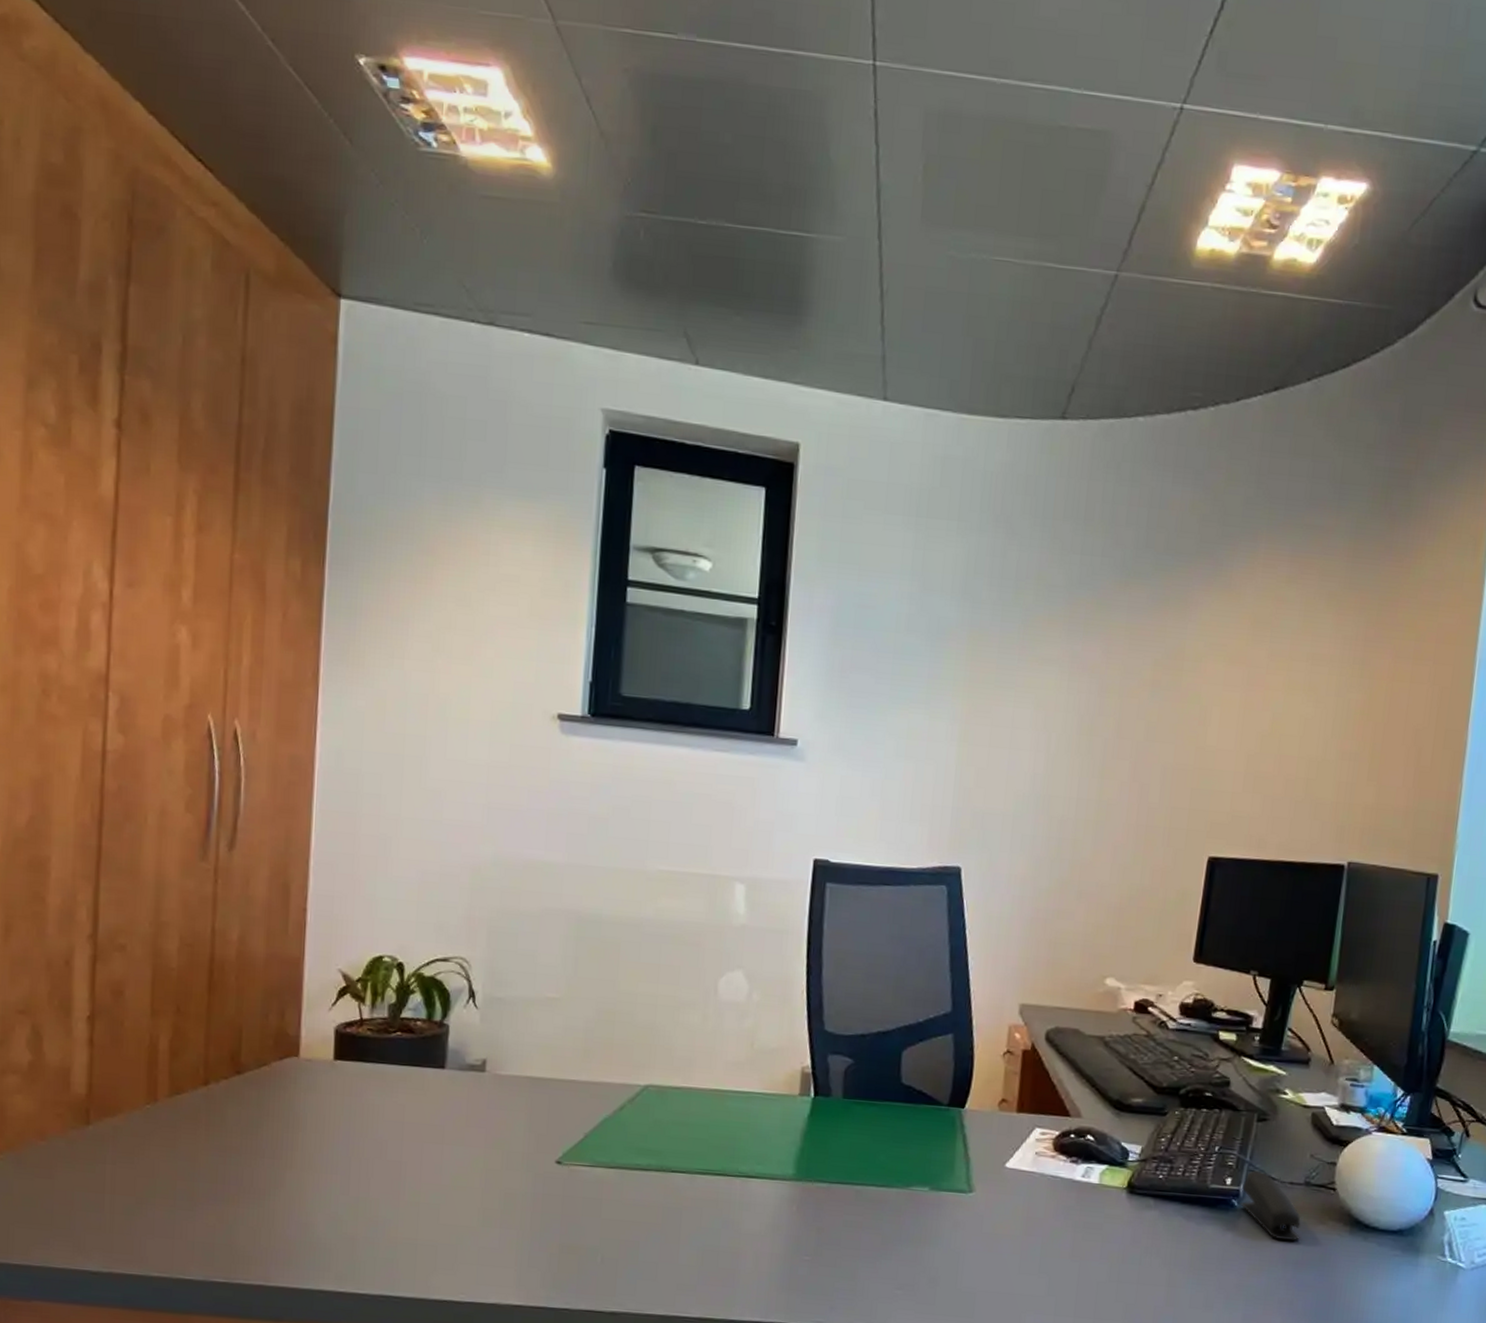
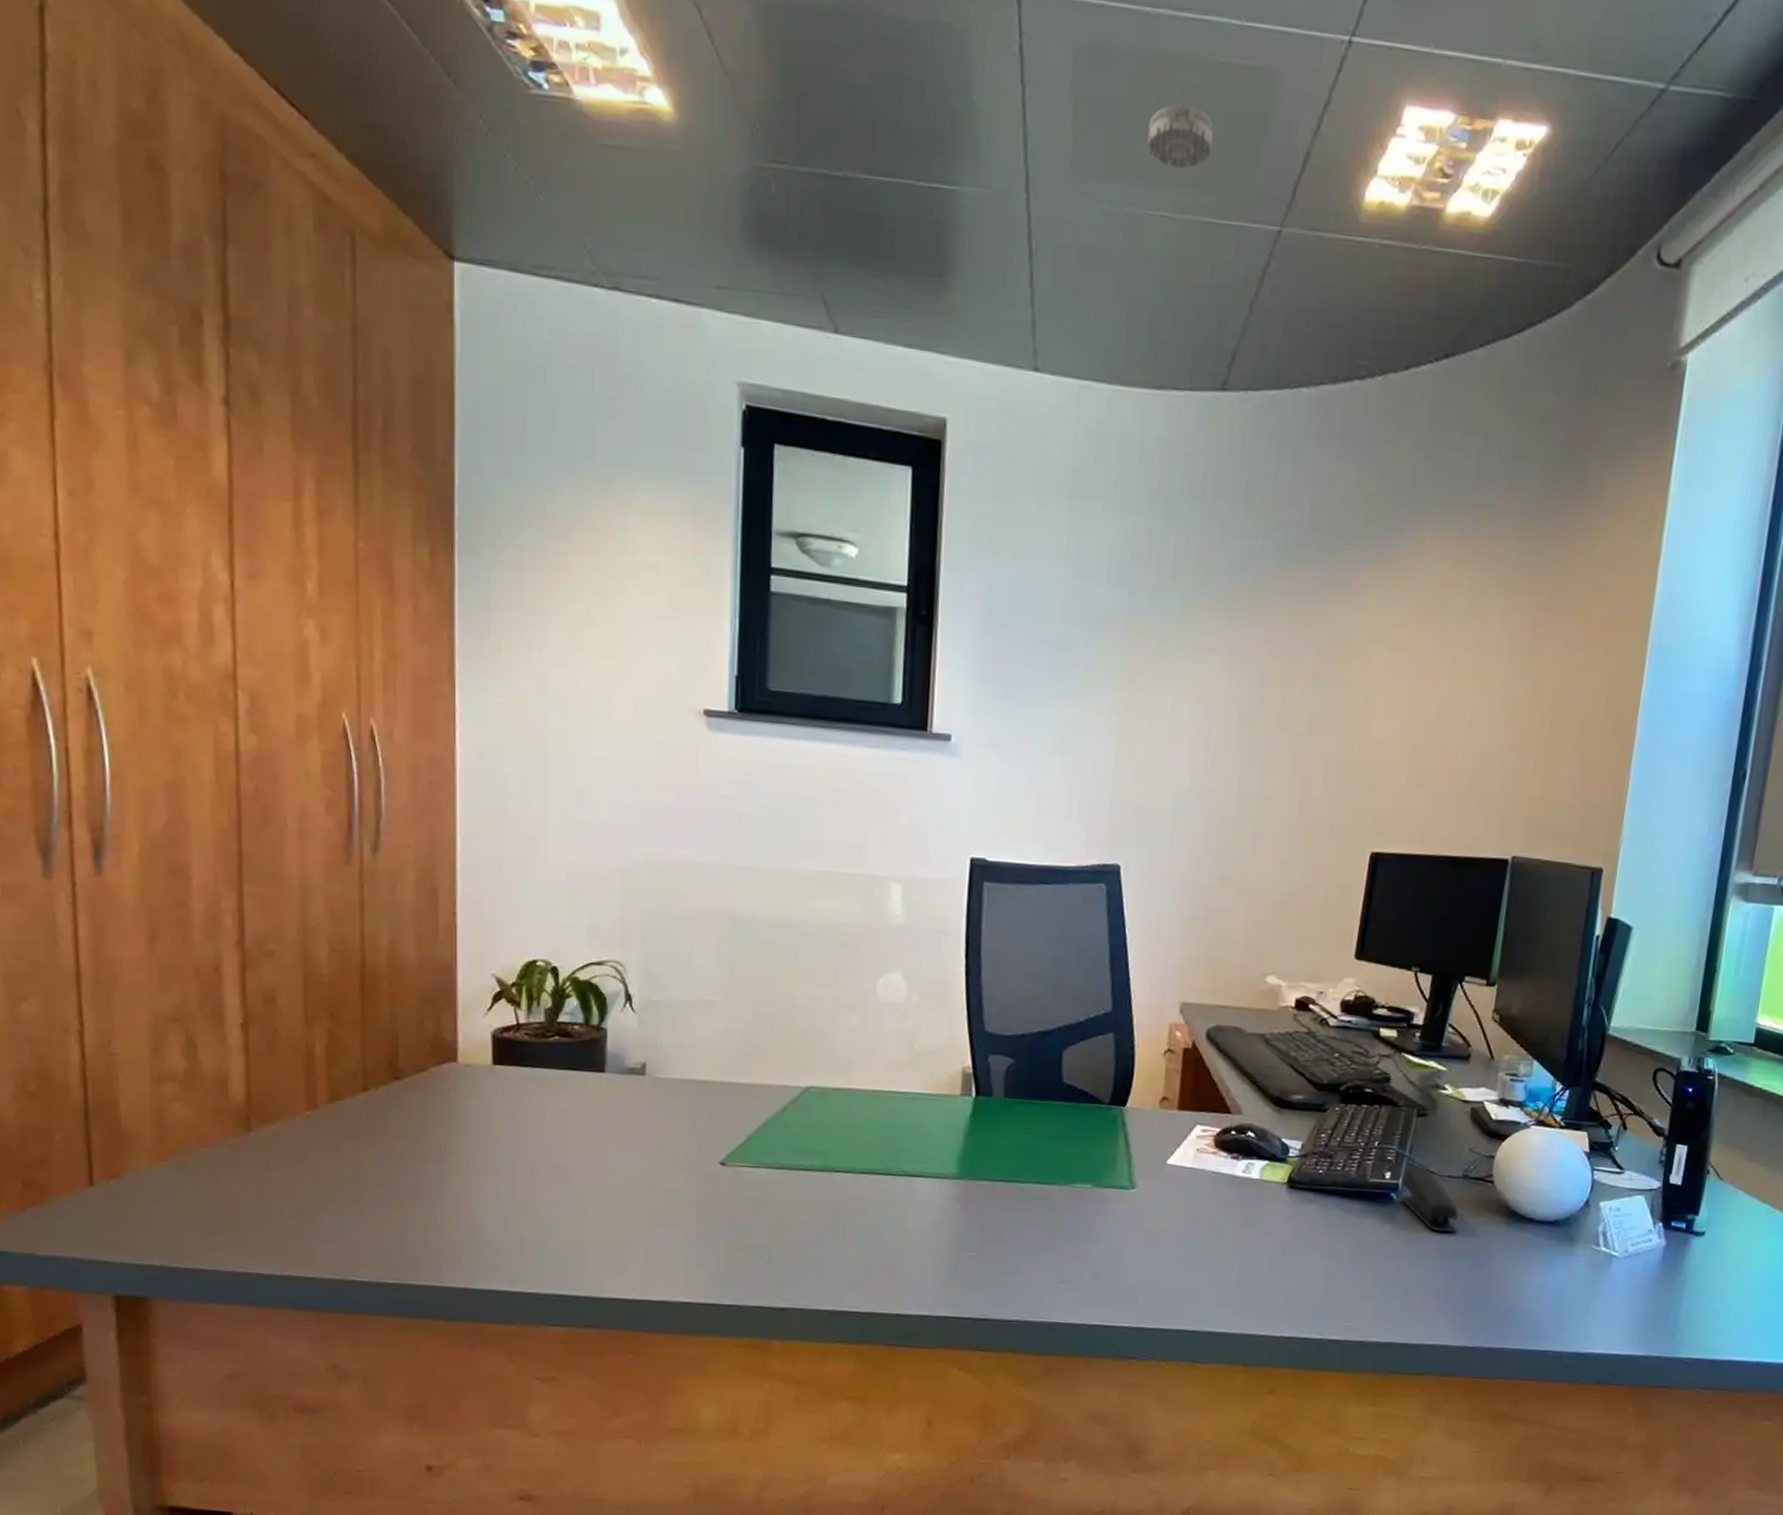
smoke detector: none [992,161,1055,220] -> present [1147,103,1214,170]

